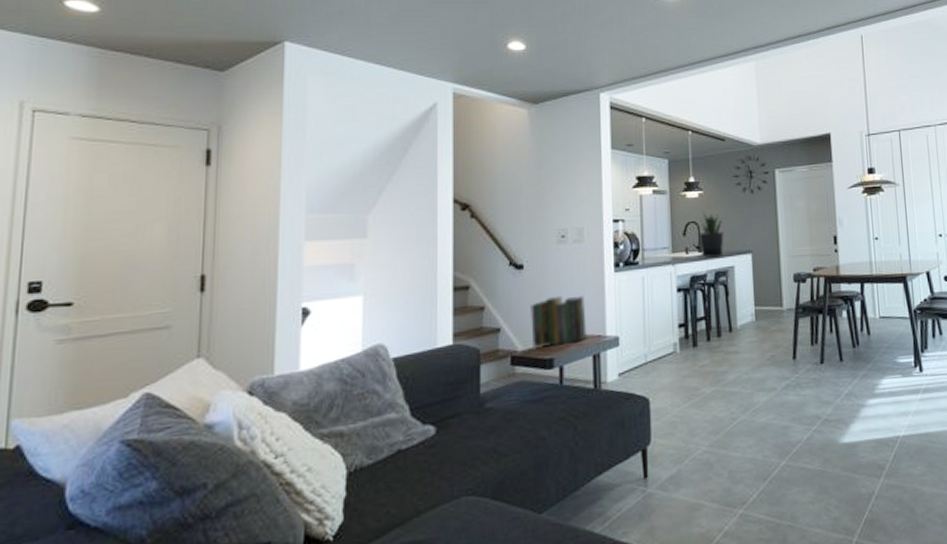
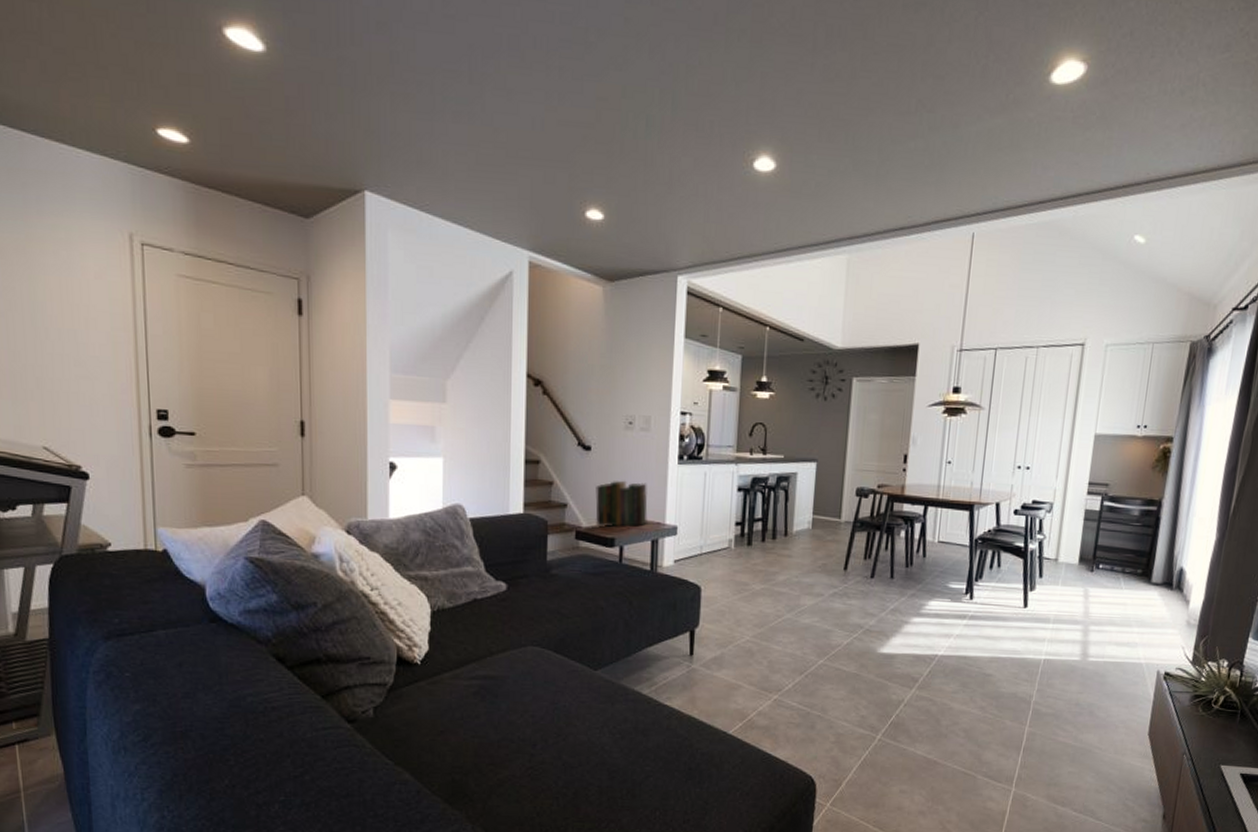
planter: present [698,212,724,258] -> none [765,415,791,462]

